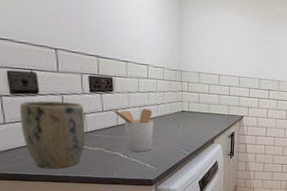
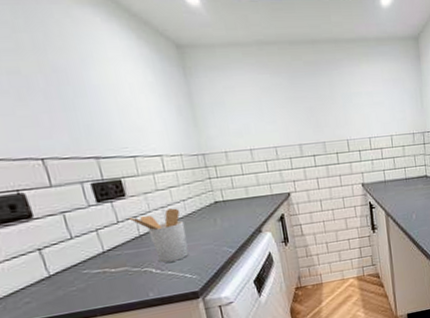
plant pot: present [19,100,85,169] -> none [12,219,106,308]

